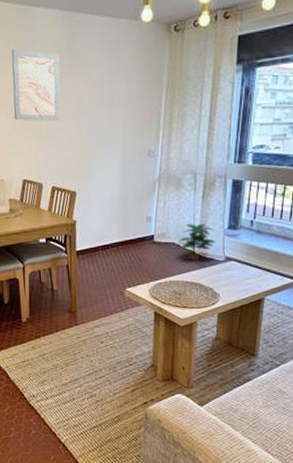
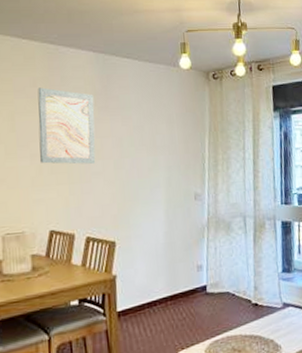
potted plant: present [179,223,216,262] -> none [233,268,272,312]

